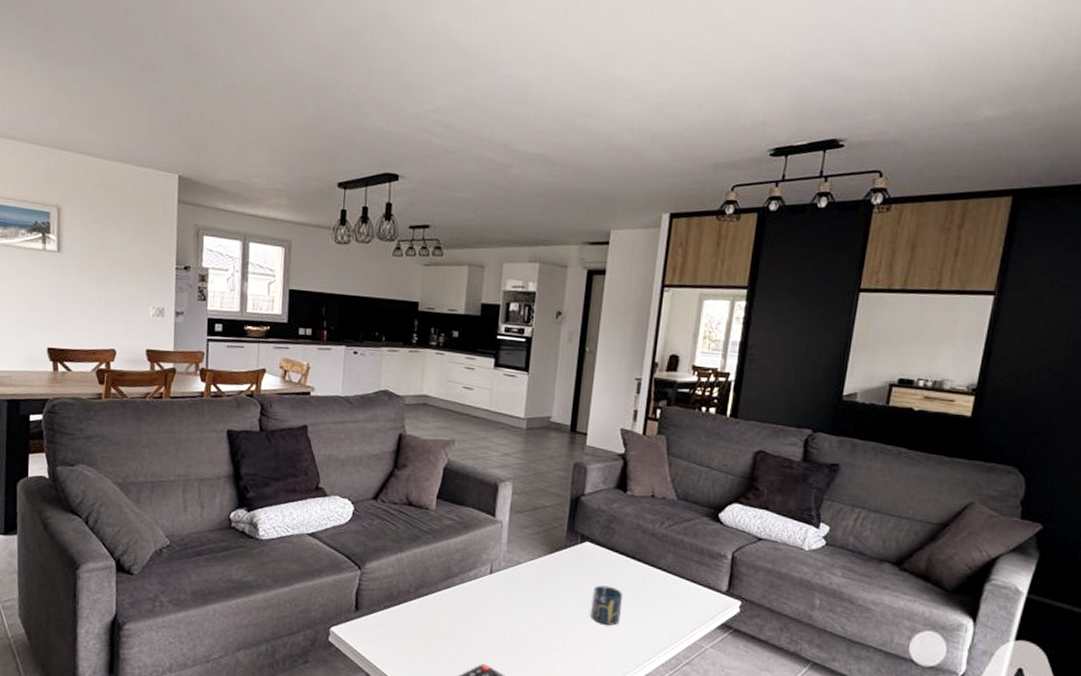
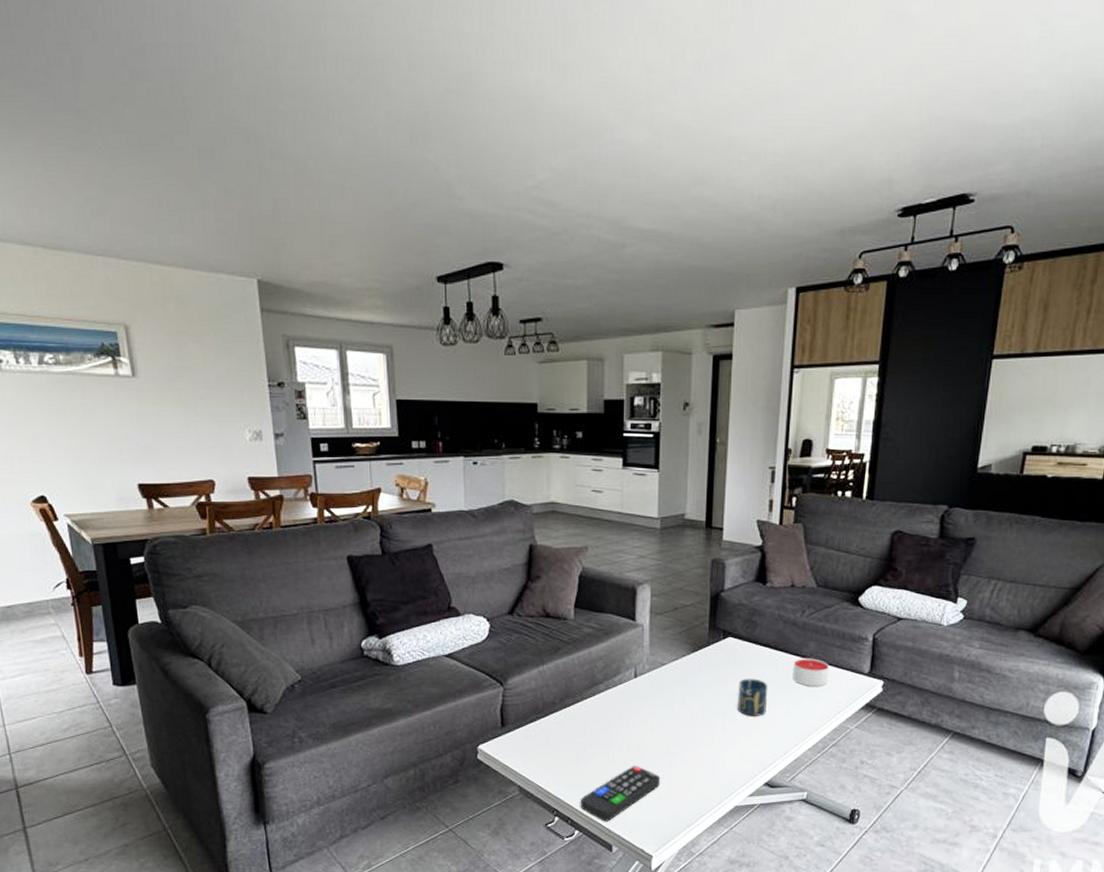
candle: none [648,569,687,601] -> present [792,658,830,687]

